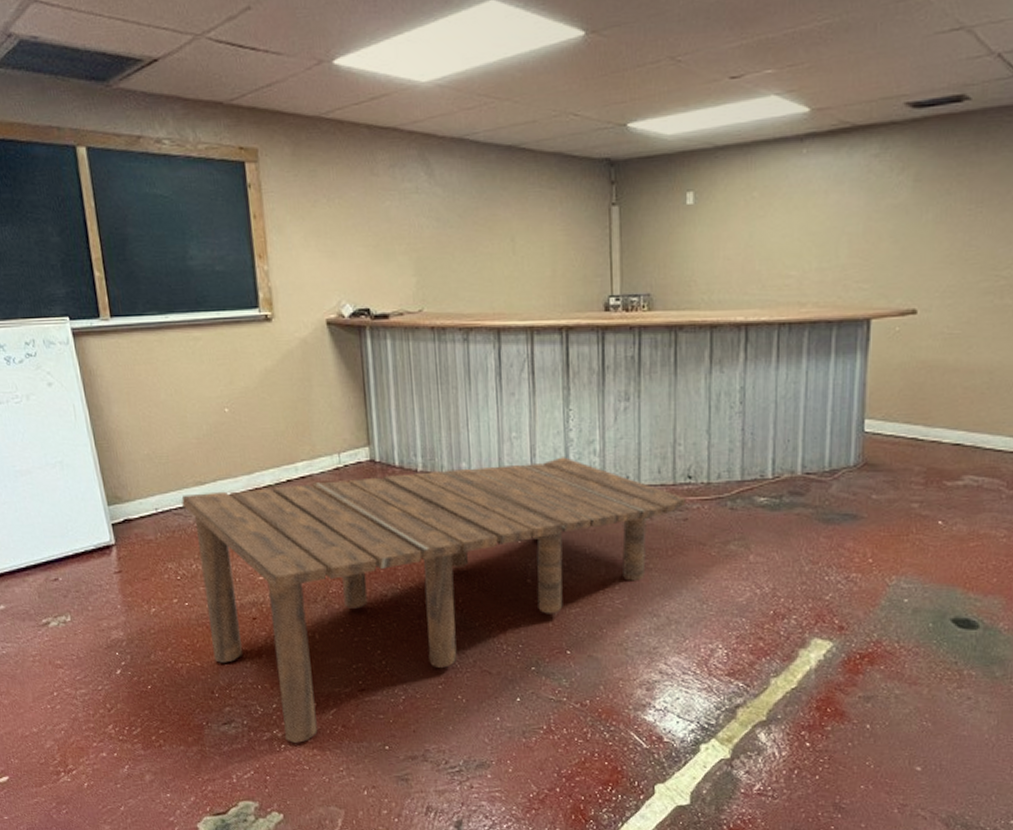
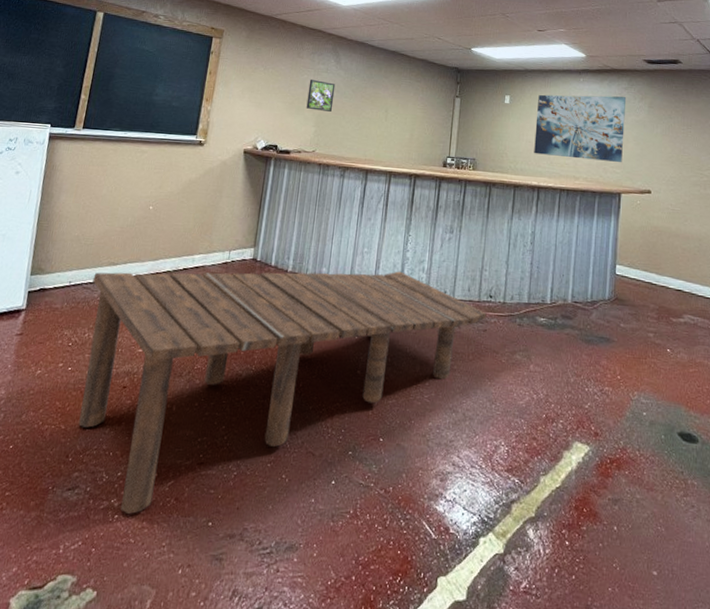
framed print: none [395,206,436,252] -> present [306,80,336,112]
wall art: none [736,168,878,276] -> present [534,94,627,162]

